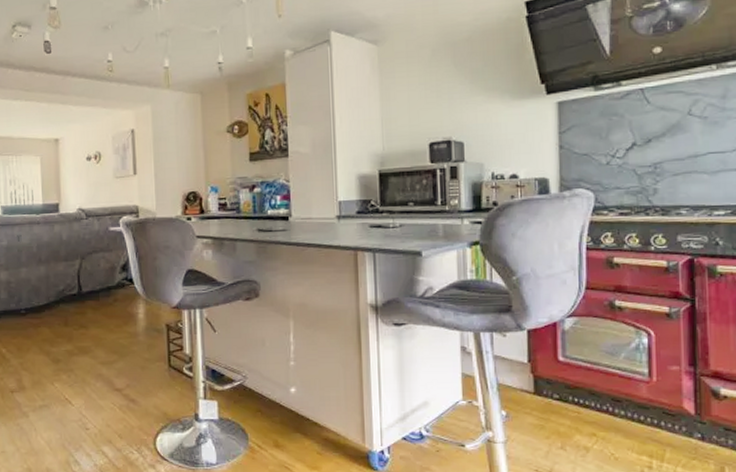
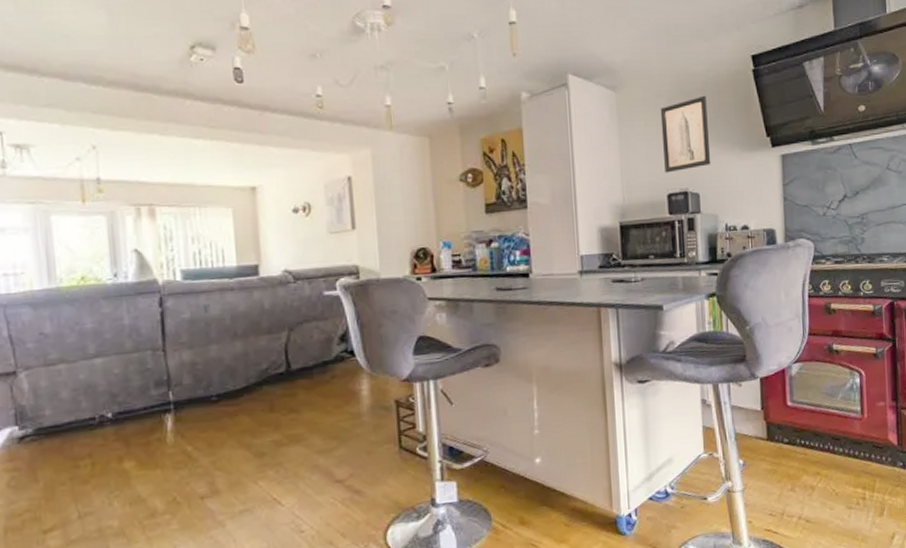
wall art: none [423,44,477,122] -> present [660,95,711,173]

